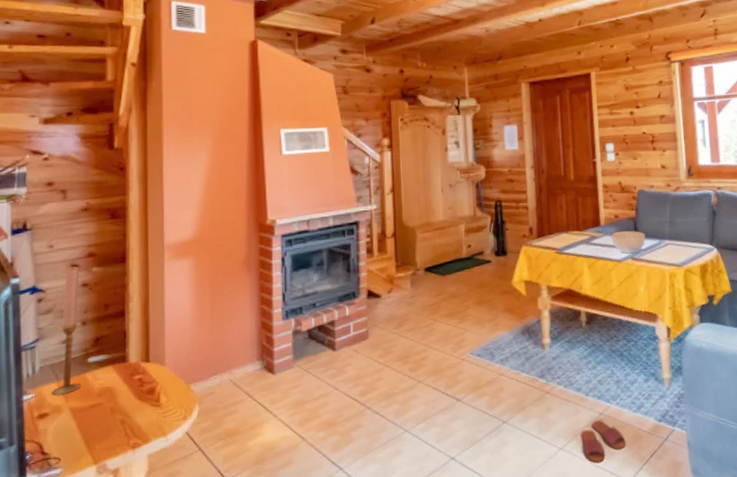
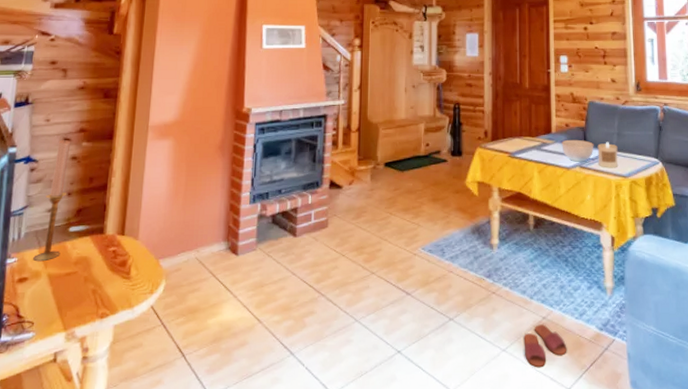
candle: none [649,230,672,259] -> present [597,141,618,168]

